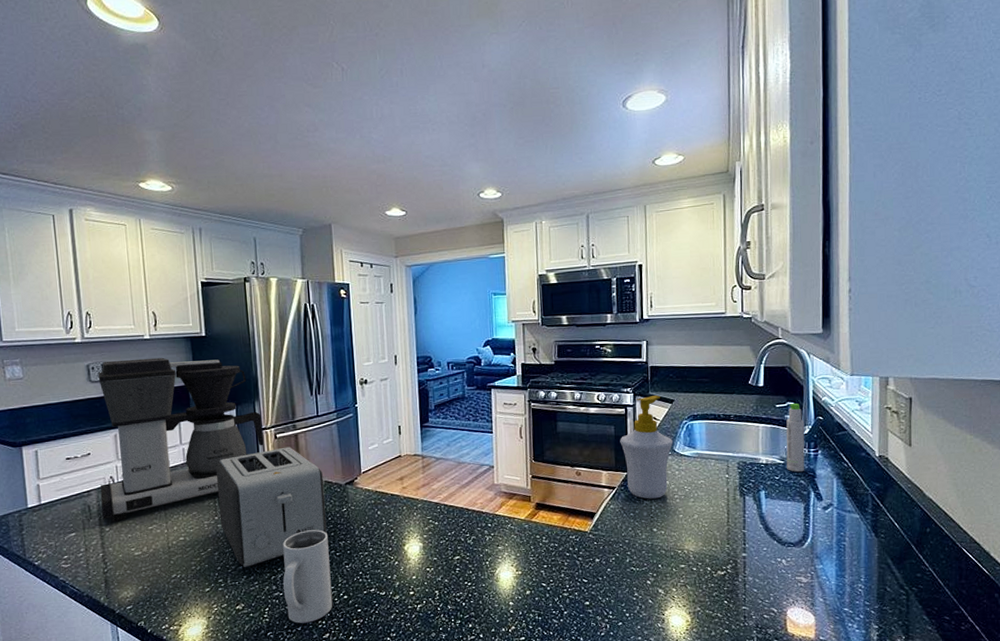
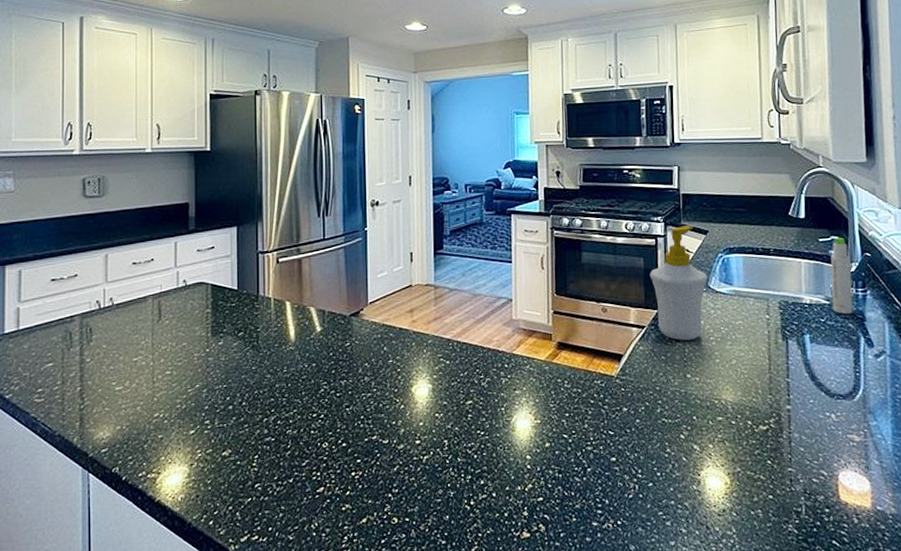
coffee maker: present [98,357,264,523] -> none [84,172,264,353]
toaster: present [216,447,327,568] -> none [211,272,328,408]
mug: present [282,530,333,624] -> none [275,366,330,474]

